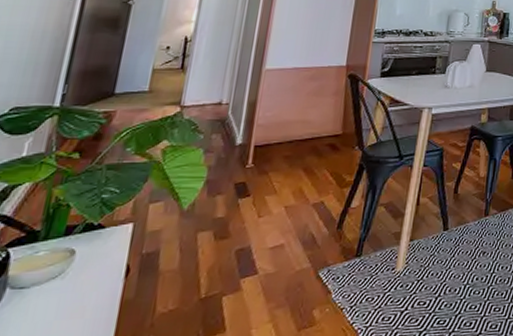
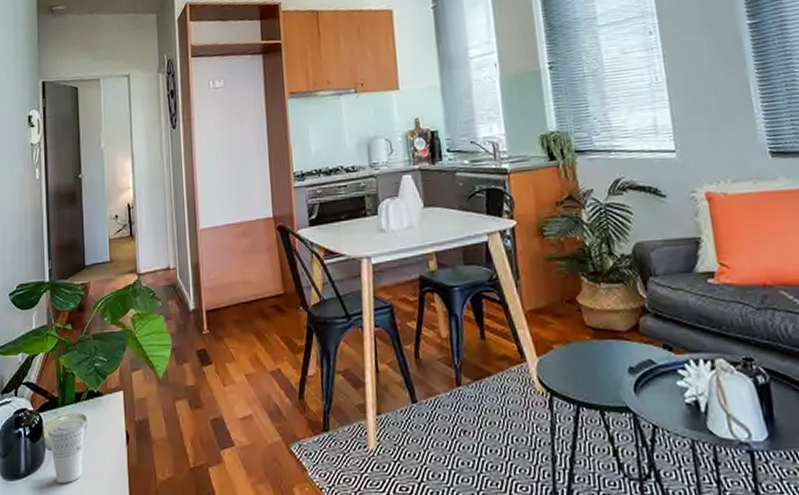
cup: none [13,254,75,326] -> present [48,419,86,484]

